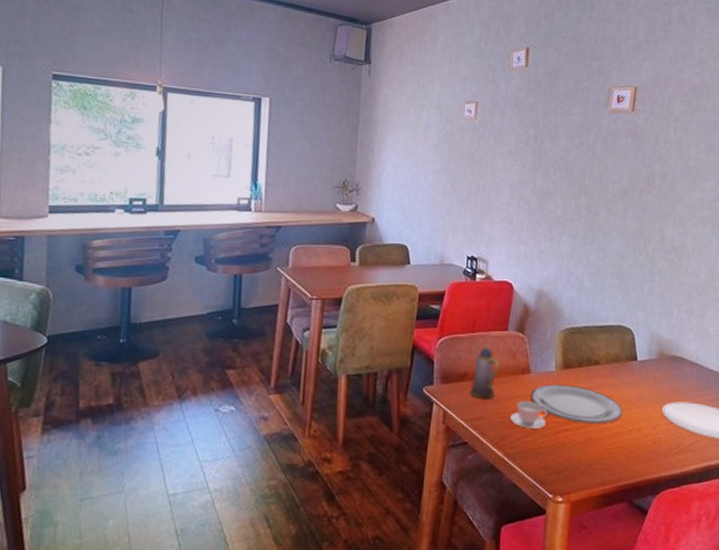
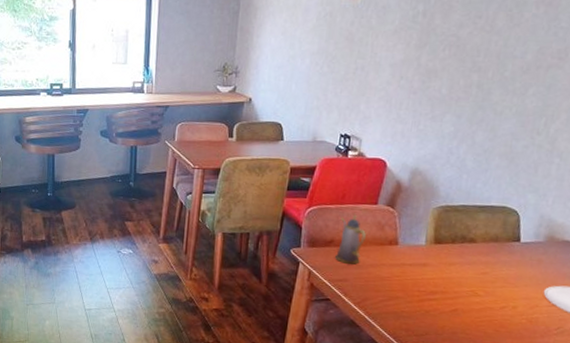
teacup: present [510,401,547,429] -> none [374,269,413,295]
plate: present [530,384,623,425] -> none [396,256,497,298]

